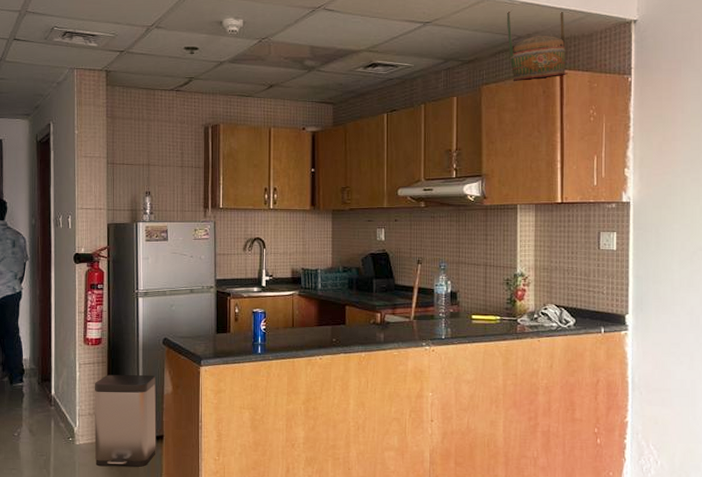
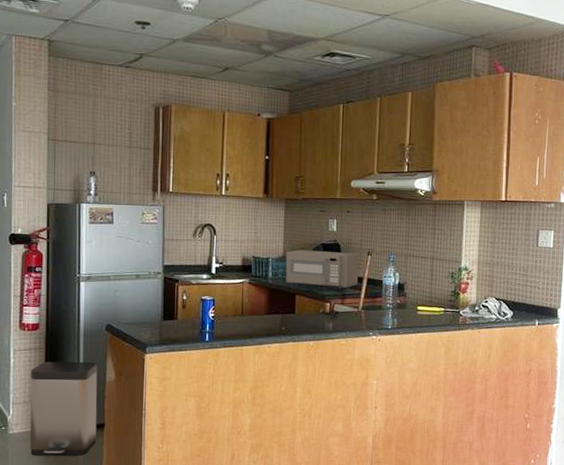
microwave: none [334,260,409,300] -> present [285,249,359,290]
decorative basket: present [507,9,566,82] -> none [462,9,517,81]

